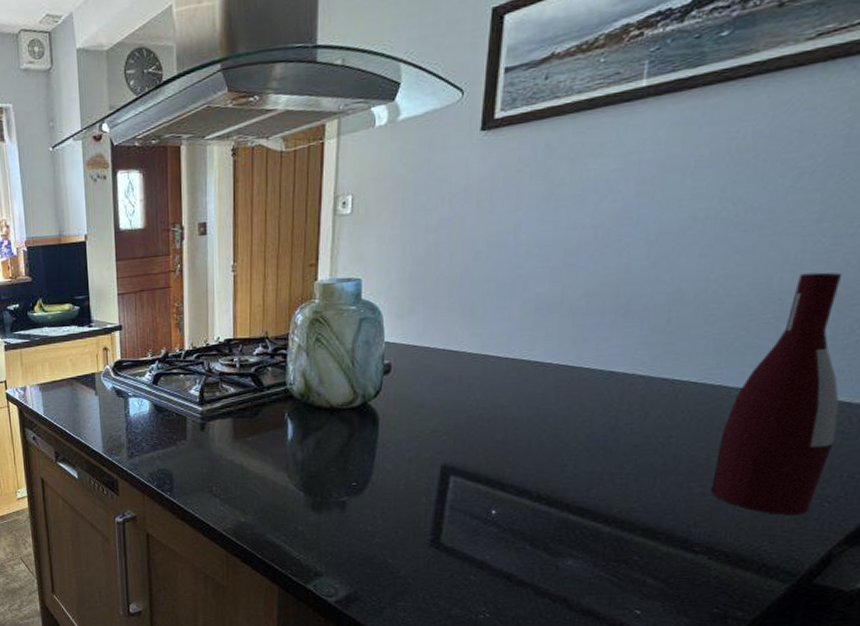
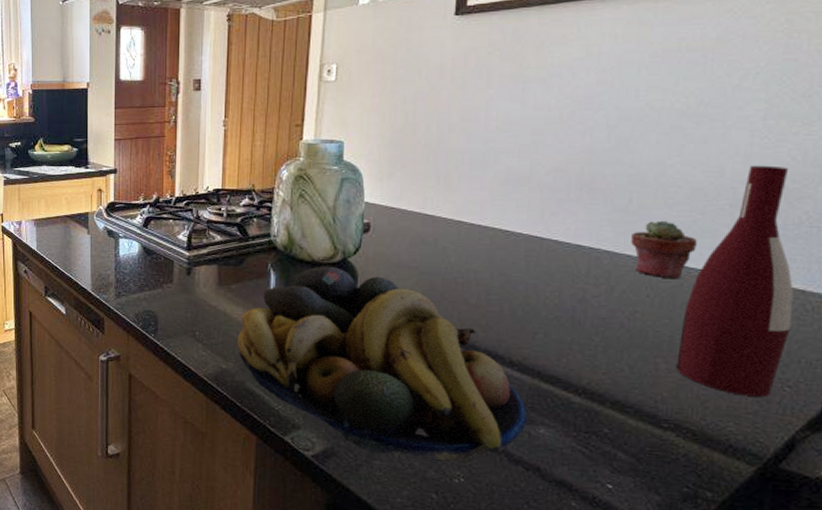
fruit bowl: none [256,411,555,597] -> present [237,266,527,462]
potted succulent: none [668,339,739,400] -> present [631,220,697,278]

